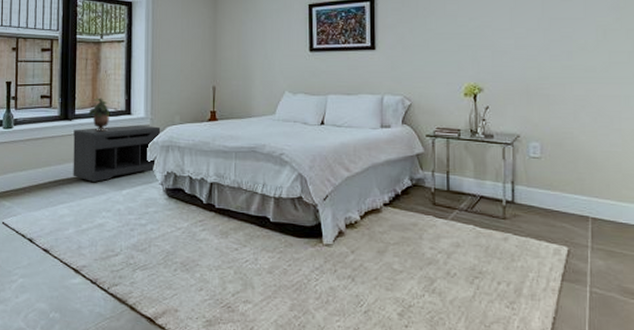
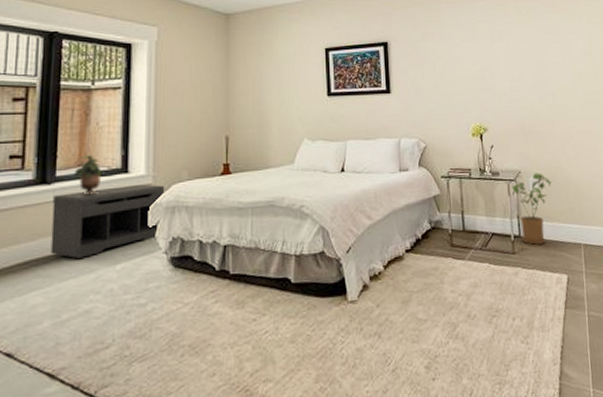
house plant: none [508,138,559,213] -> present [512,173,553,245]

